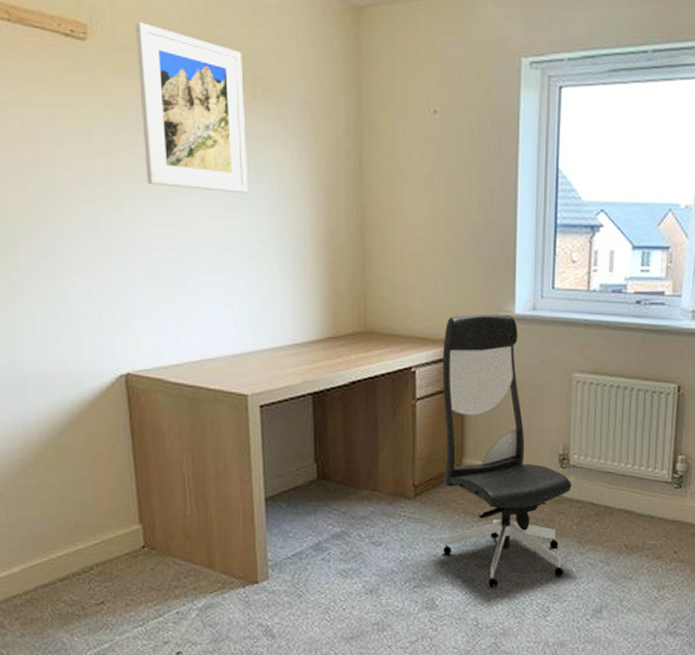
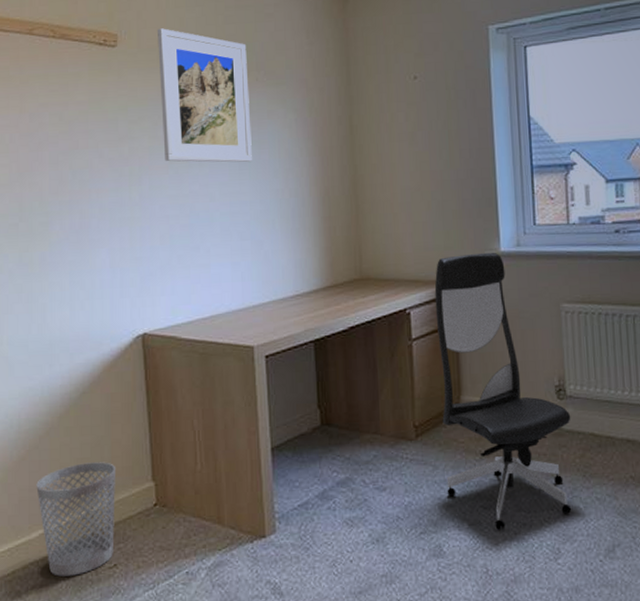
wastebasket: none [15,502,101,610] -> present [36,462,116,576]

